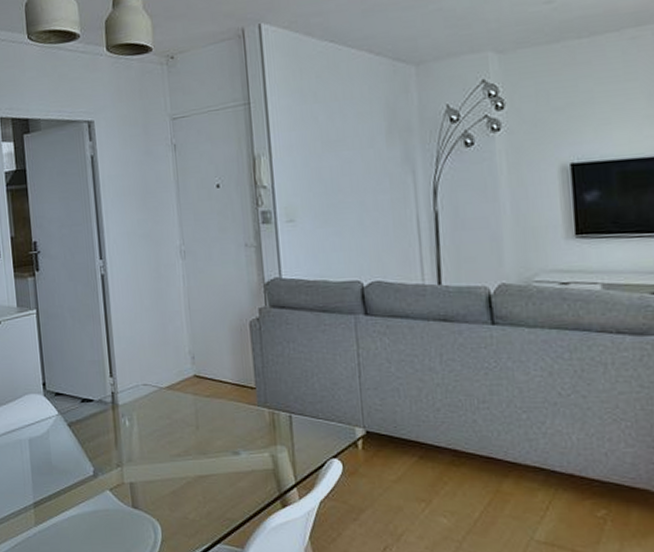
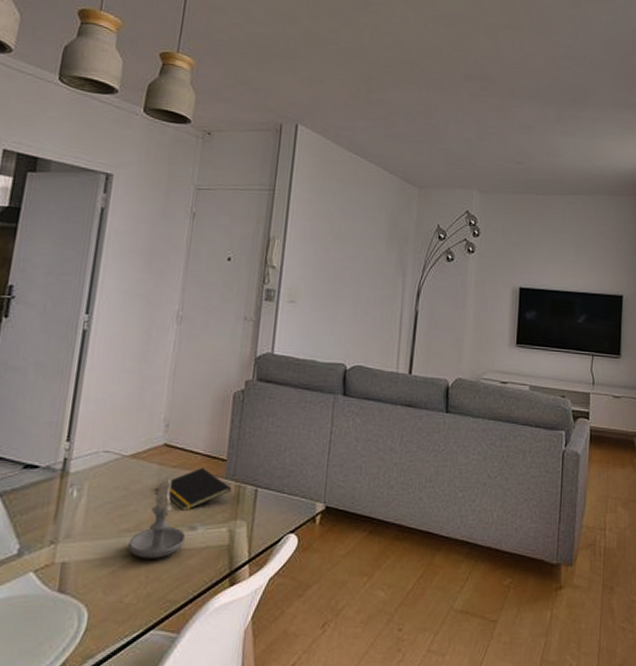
candle: none [182,405,232,481] -> present [128,476,186,559]
notepad: none [197,395,266,437] -> present [158,467,232,511]

